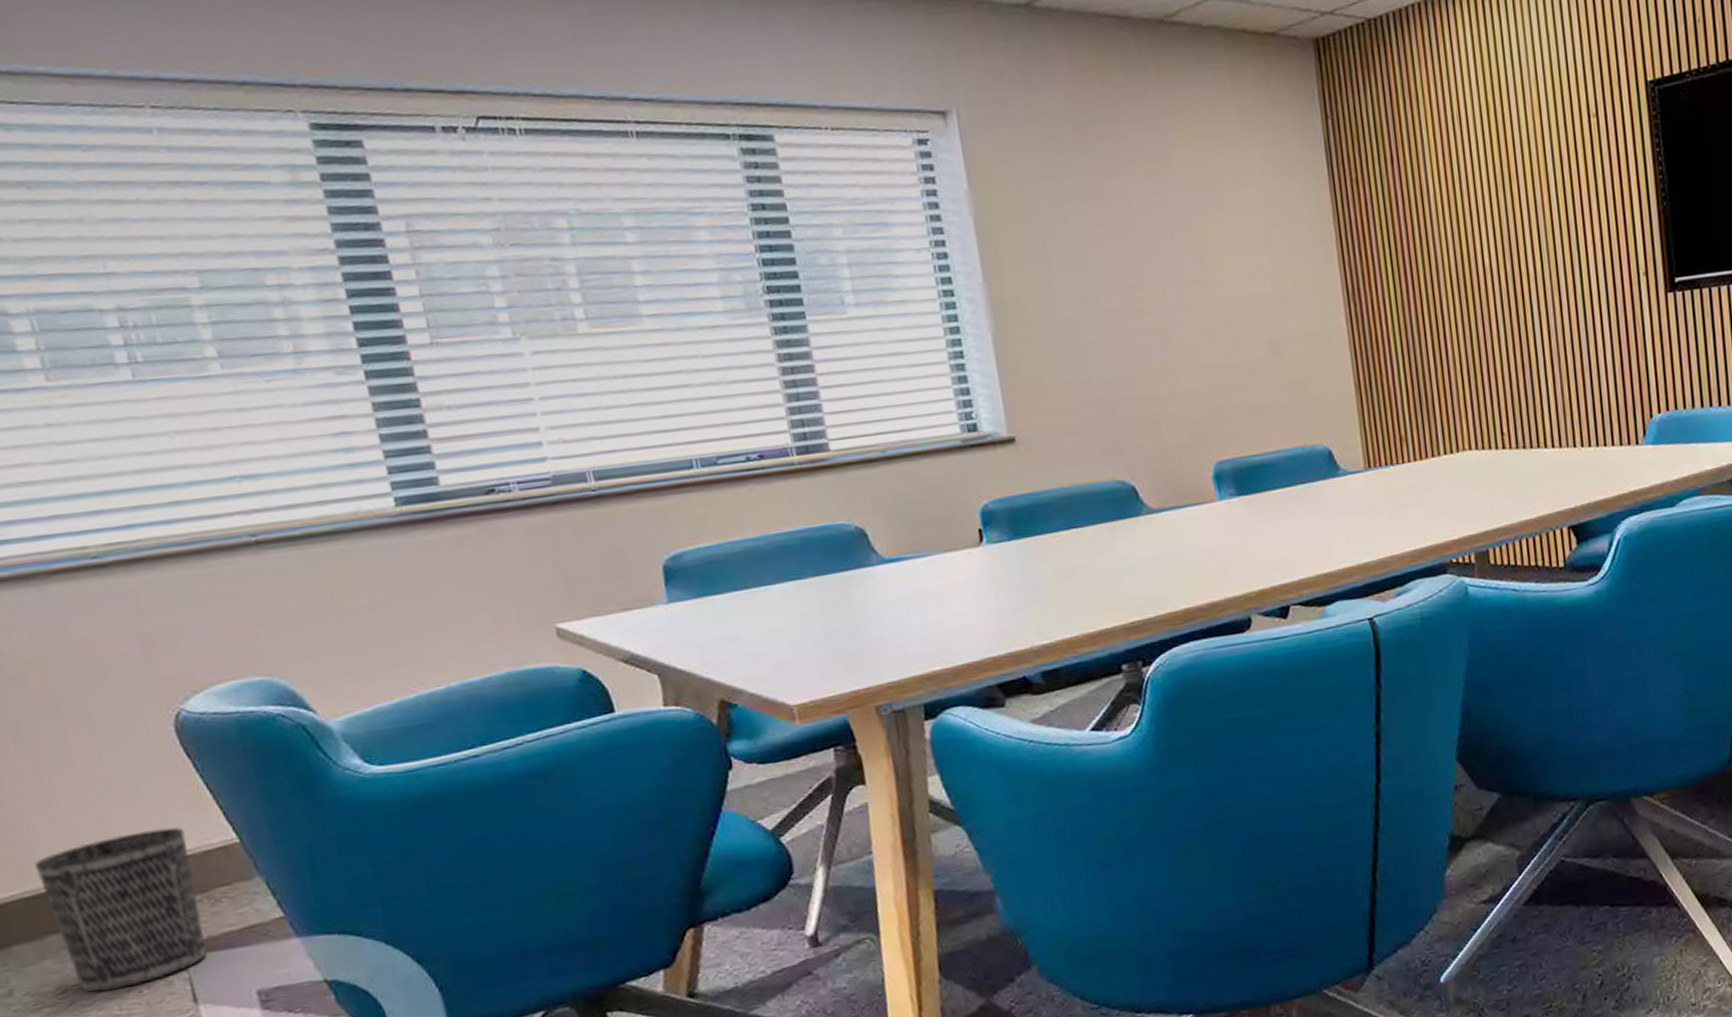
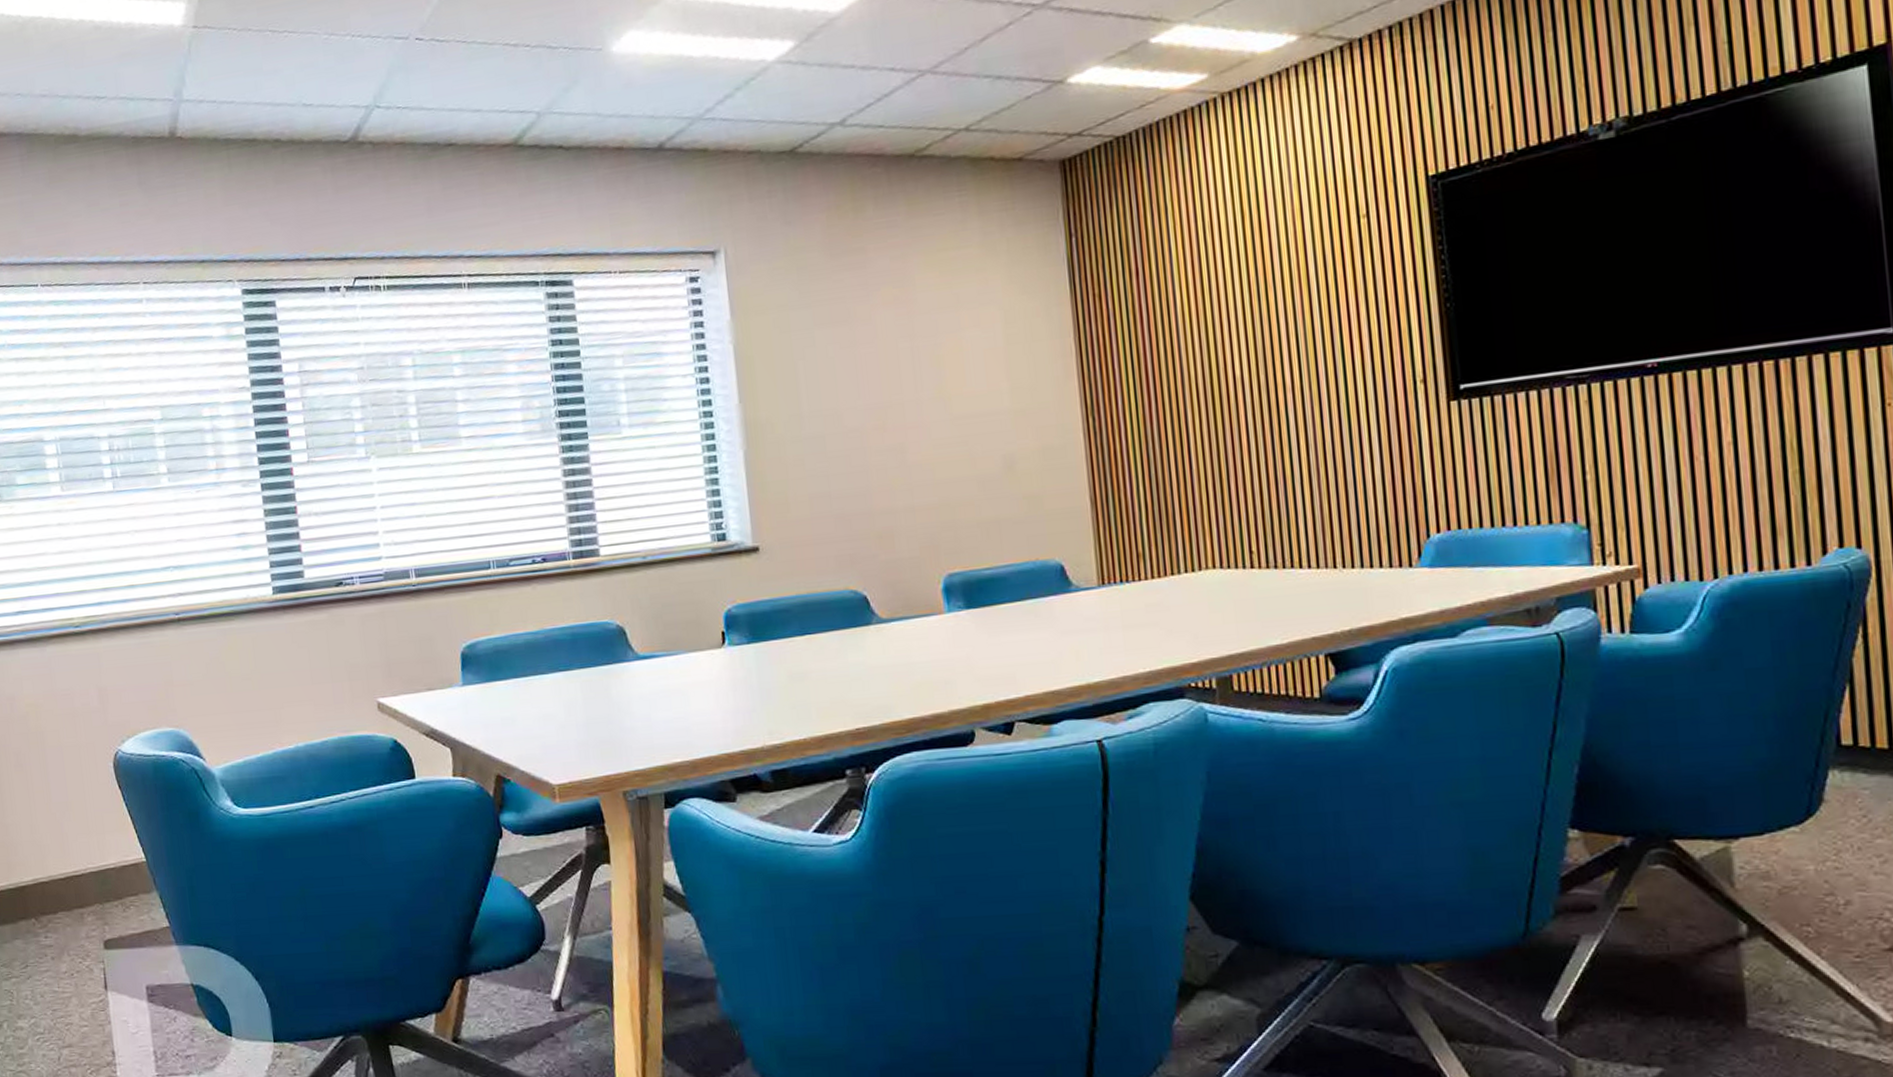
wastebasket: present [34,827,207,993] -> none [18,844,117,972]

